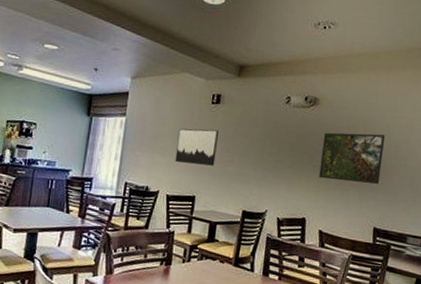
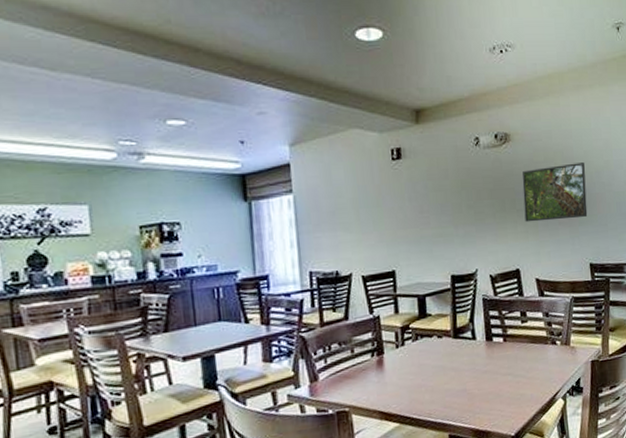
wall art: present [175,128,219,166] -> none [360,190,410,236]

